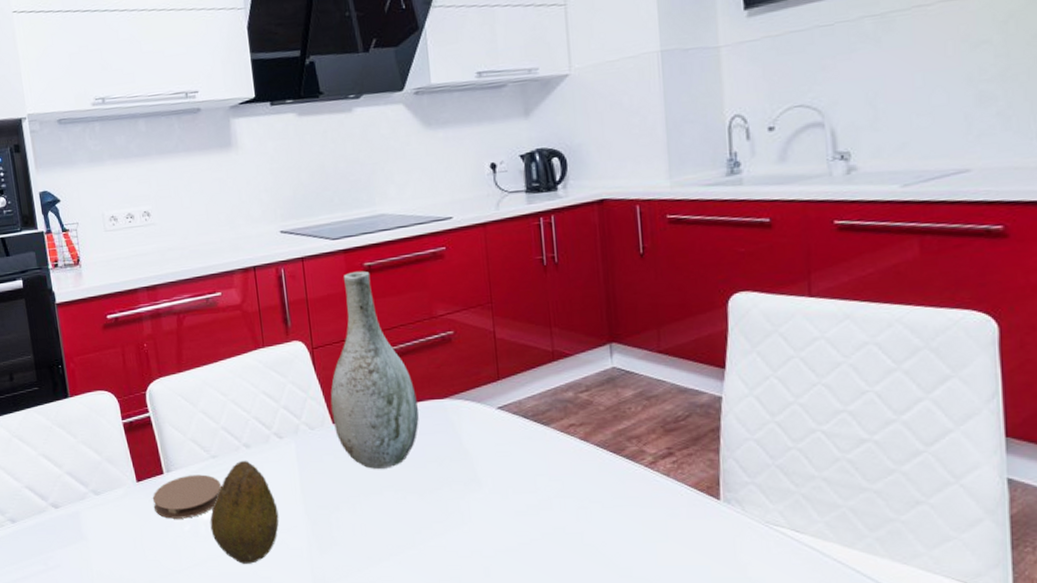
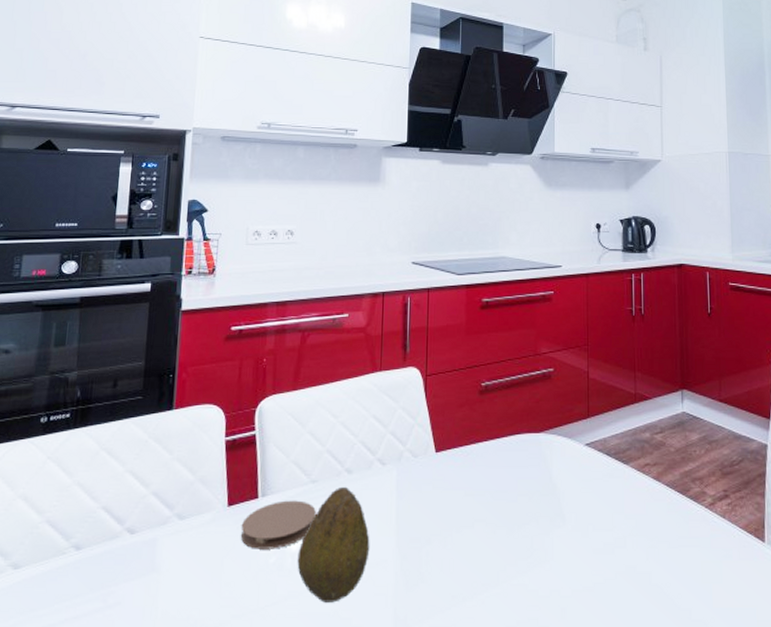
vase: present [330,270,419,469] -> none [436,306,515,501]

